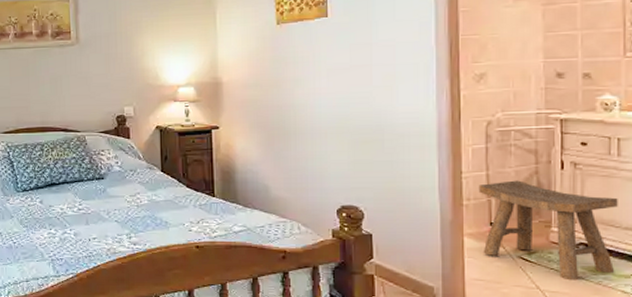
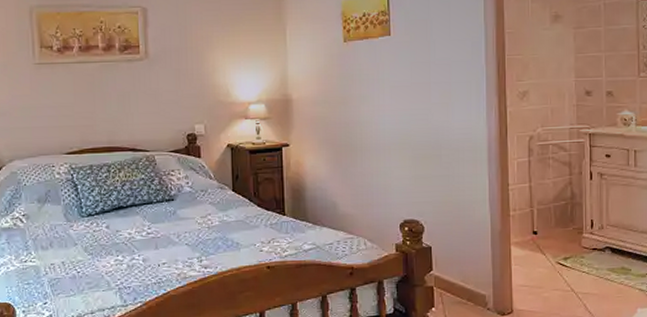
stool: present [478,180,618,281] -> none [523,191,635,282]

